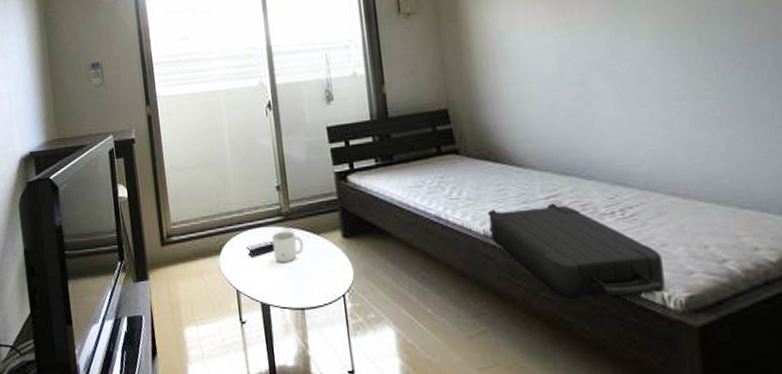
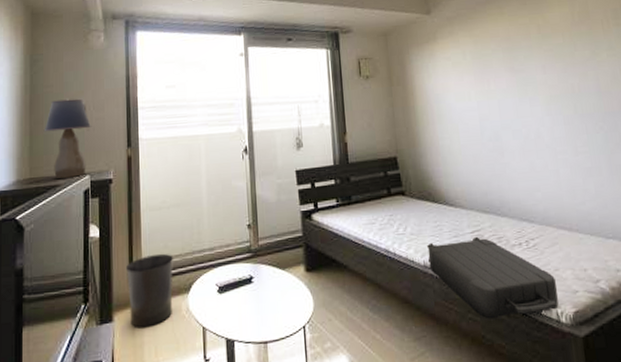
table lamp: none [65,56,110,140] -> present [43,98,92,180]
waste bin: none [155,214,205,288] -> present [125,253,174,329]
mug: present [272,231,304,263] -> none [240,267,270,299]

